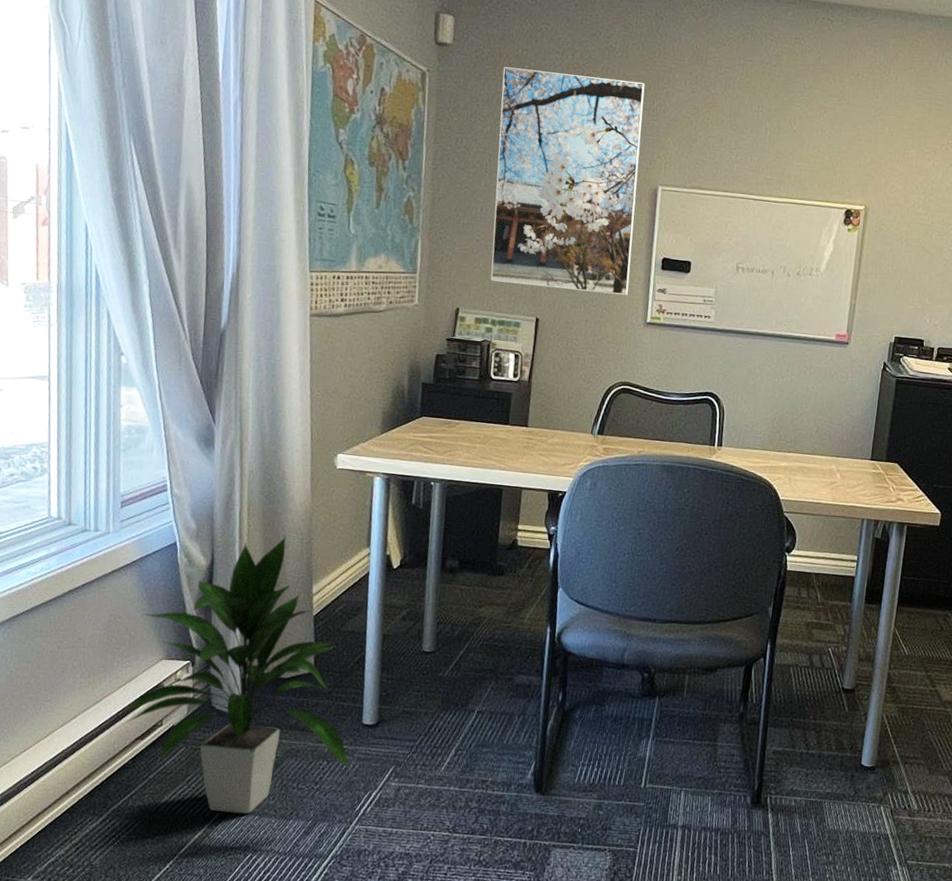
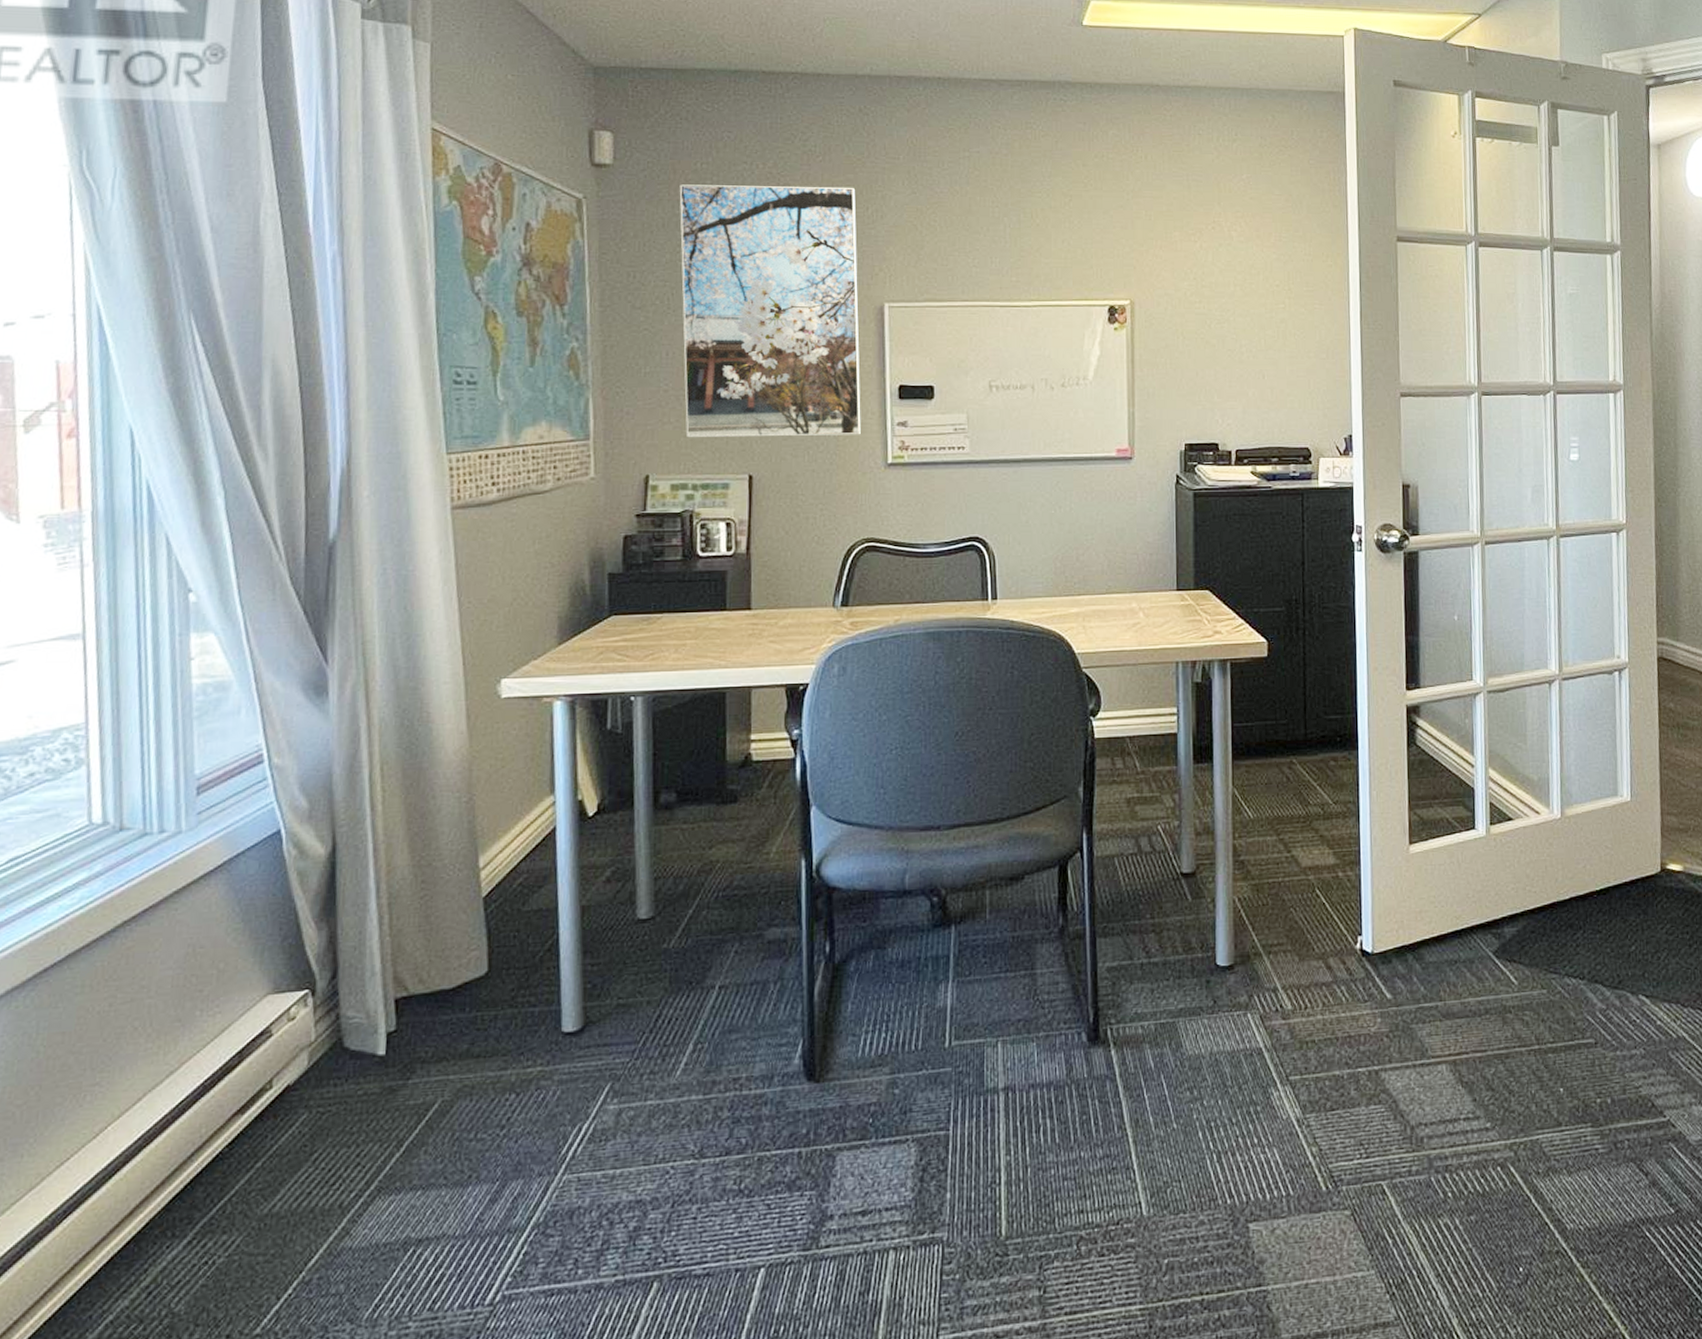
indoor plant: present [121,536,349,814] -> none [209,797,548,1196]

